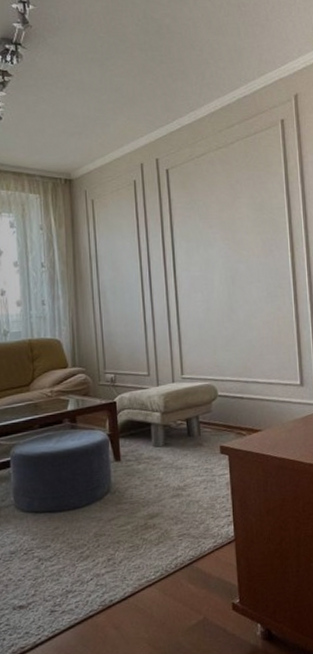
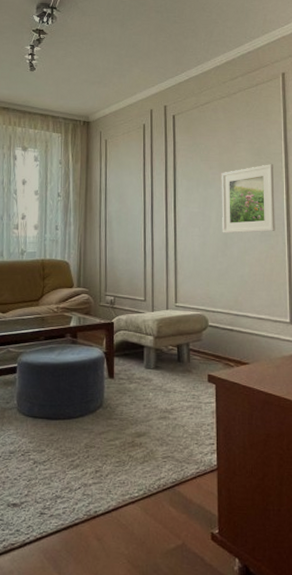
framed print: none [222,220,282,297] -> present [221,164,275,233]

